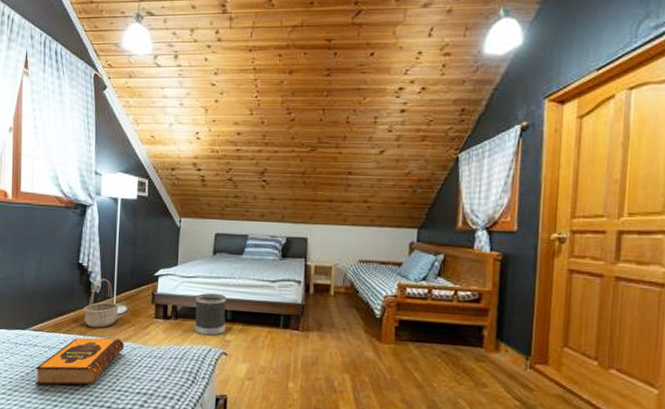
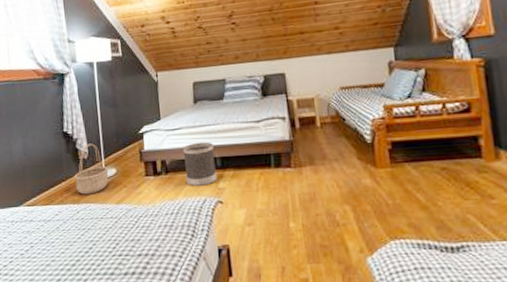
hardback book: present [35,338,125,386] -> none [34,201,120,261]

